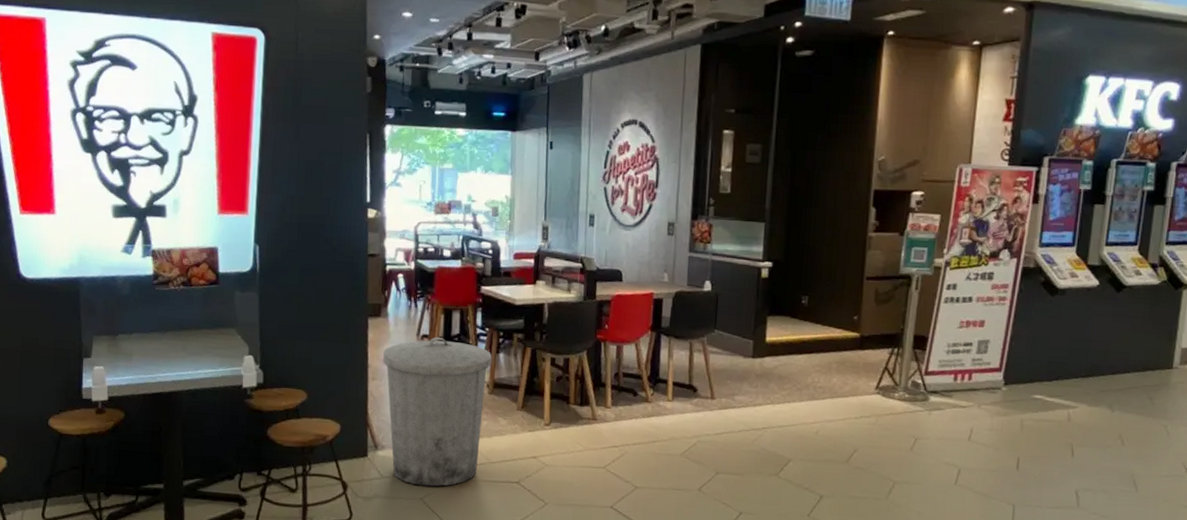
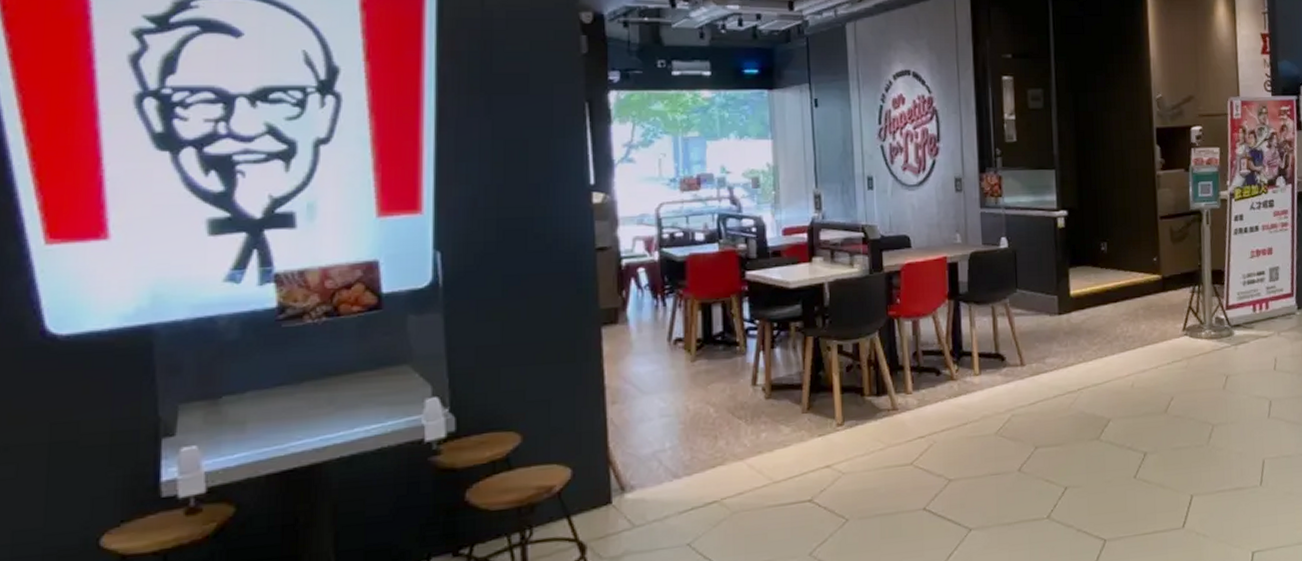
trash can: present [383,336,492,487] -> none [625,338,767,529]

